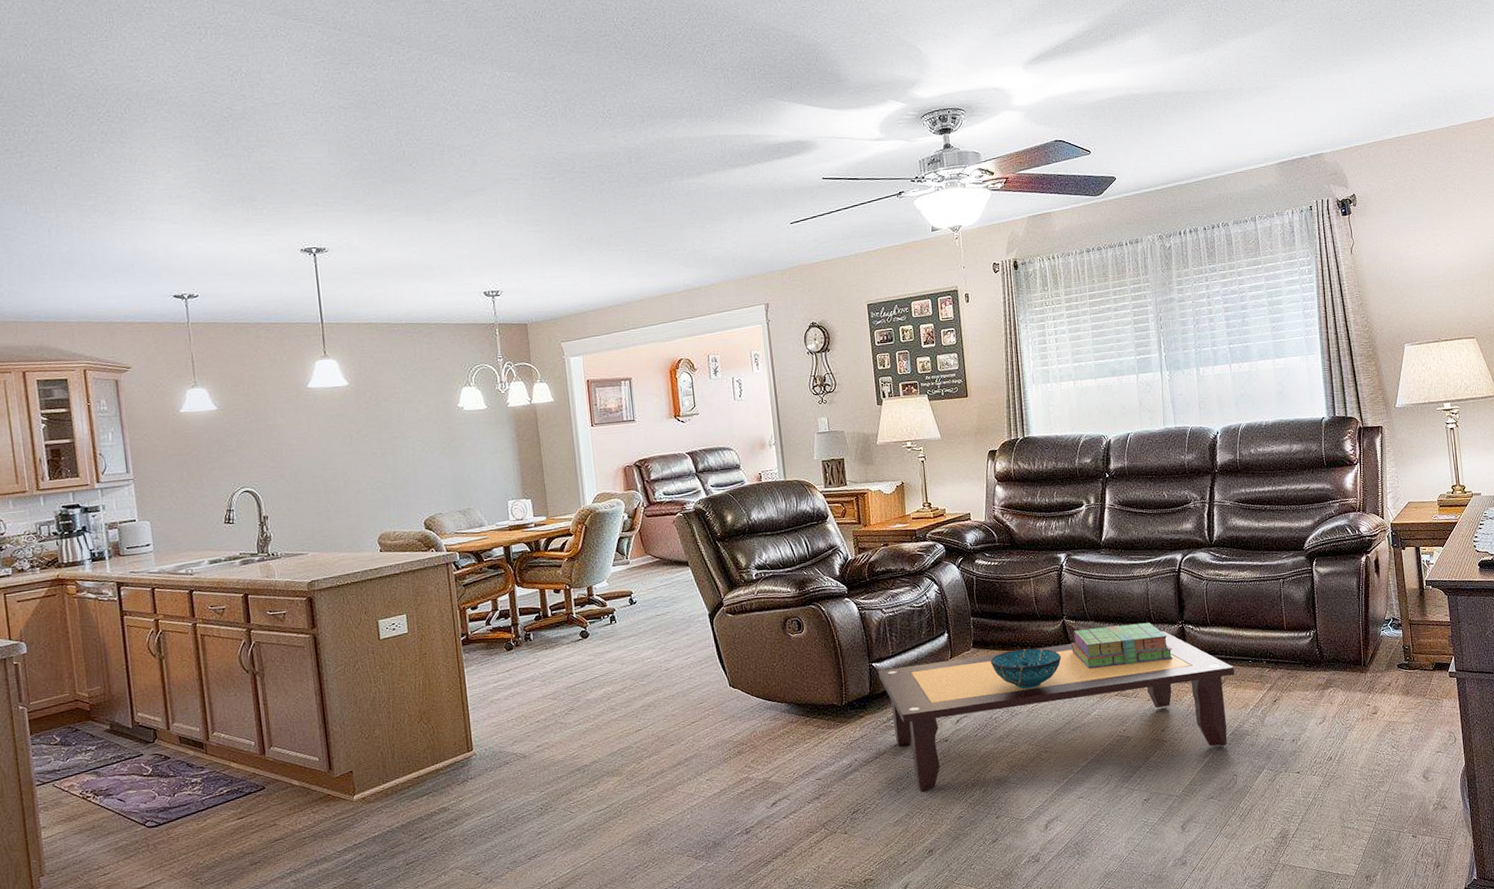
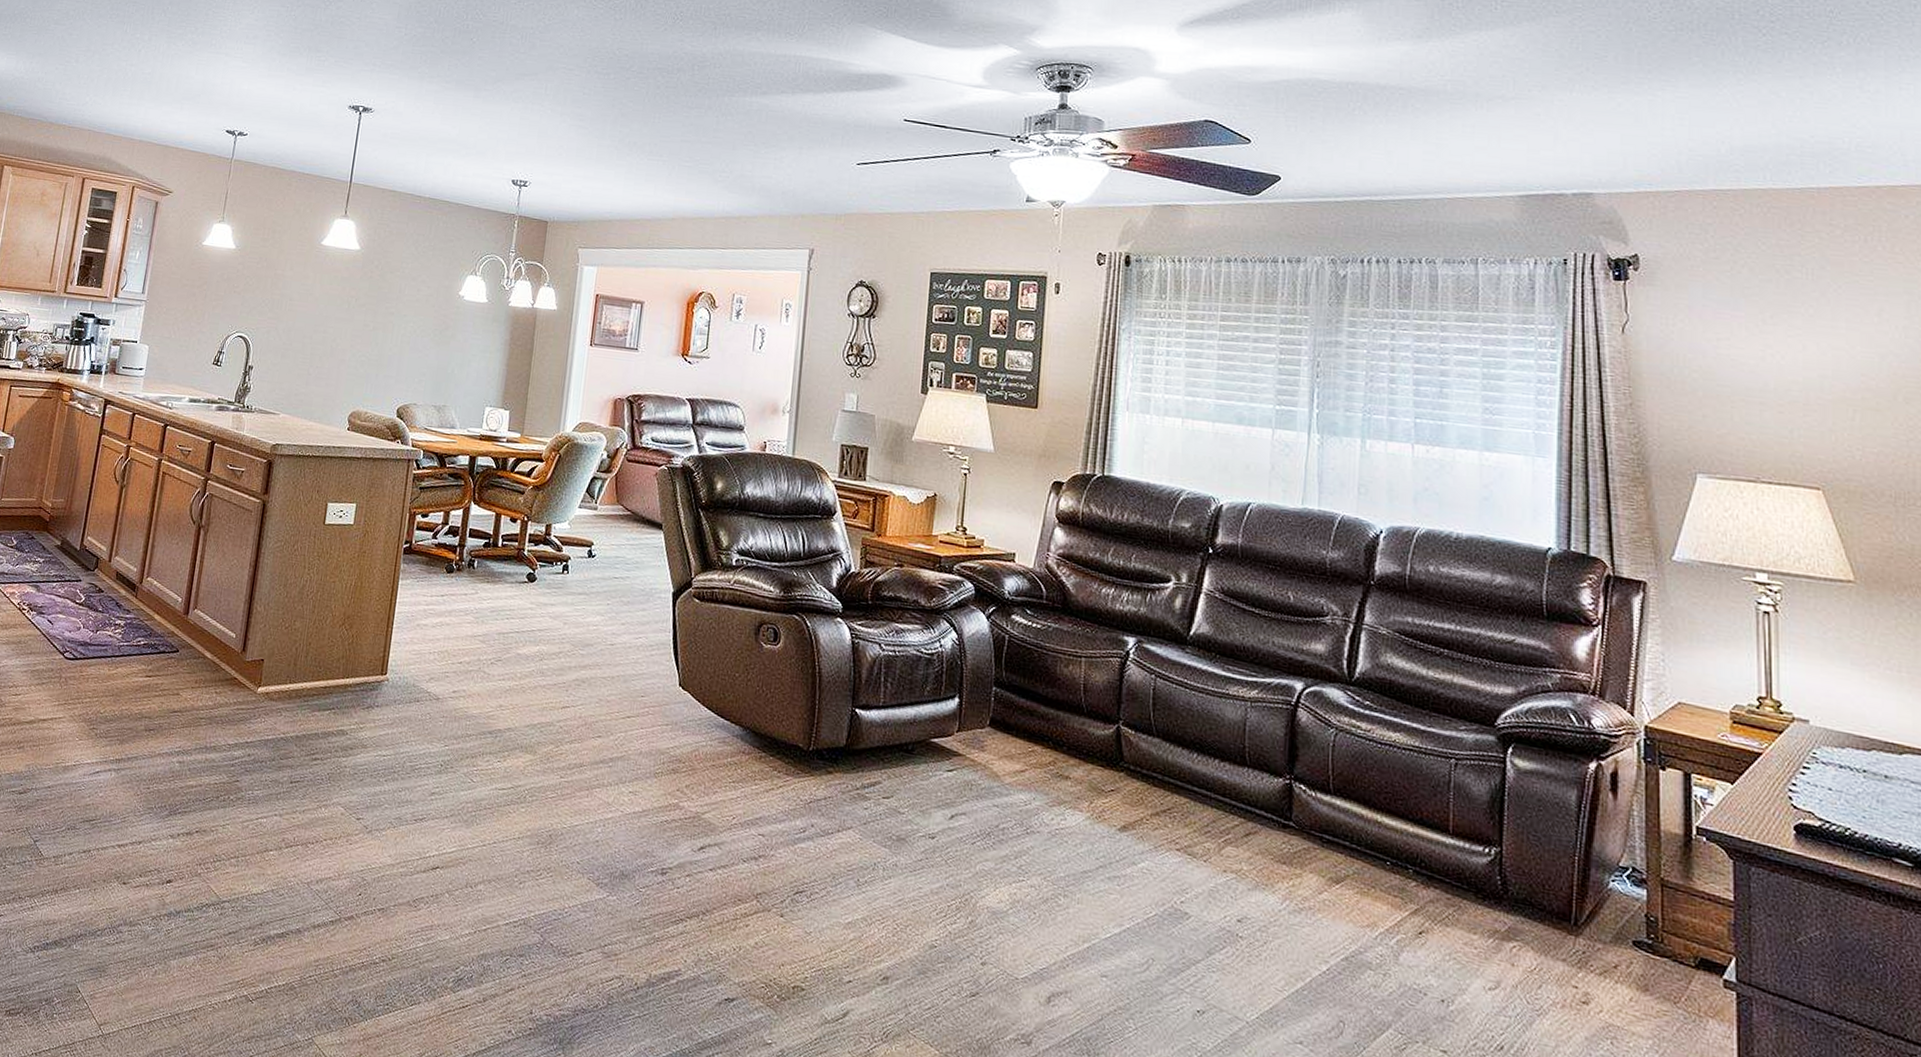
coffee table: present [878,631,1234,793] -> none [860,720,1361,974]
decorative bowl: present [991,648,1062,690] -> none [1010,744,1108,807]
stack of books: present [1071,622,1173,669] -> none [1124,744,1270,825]

